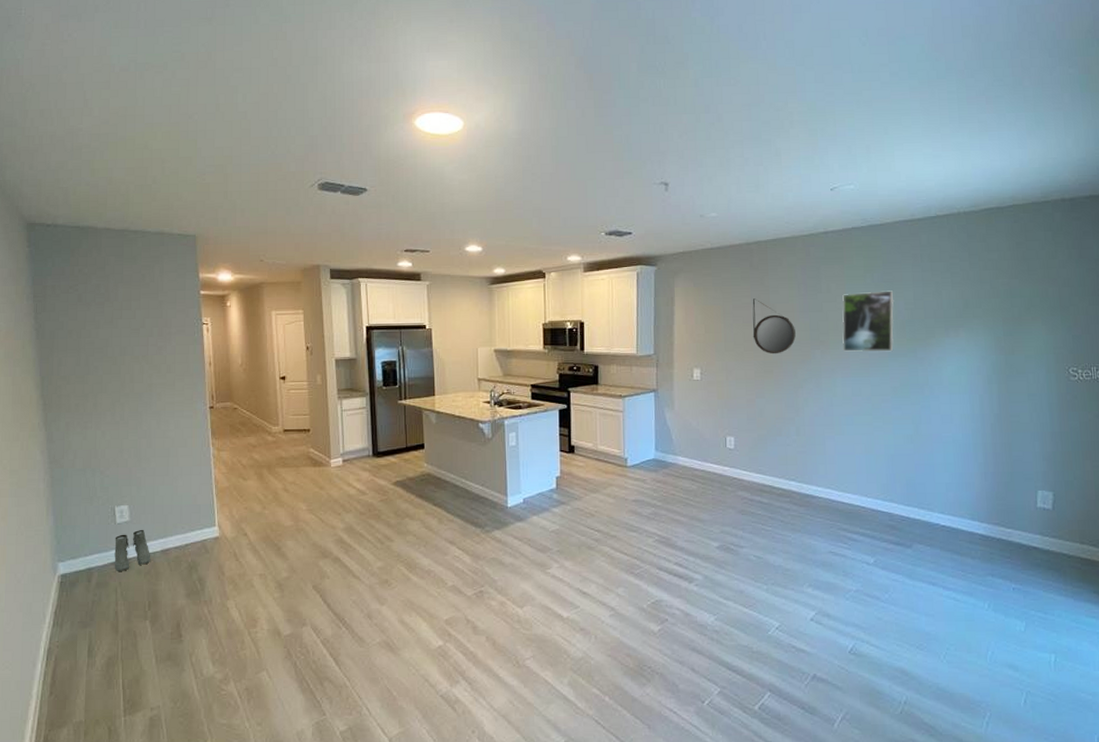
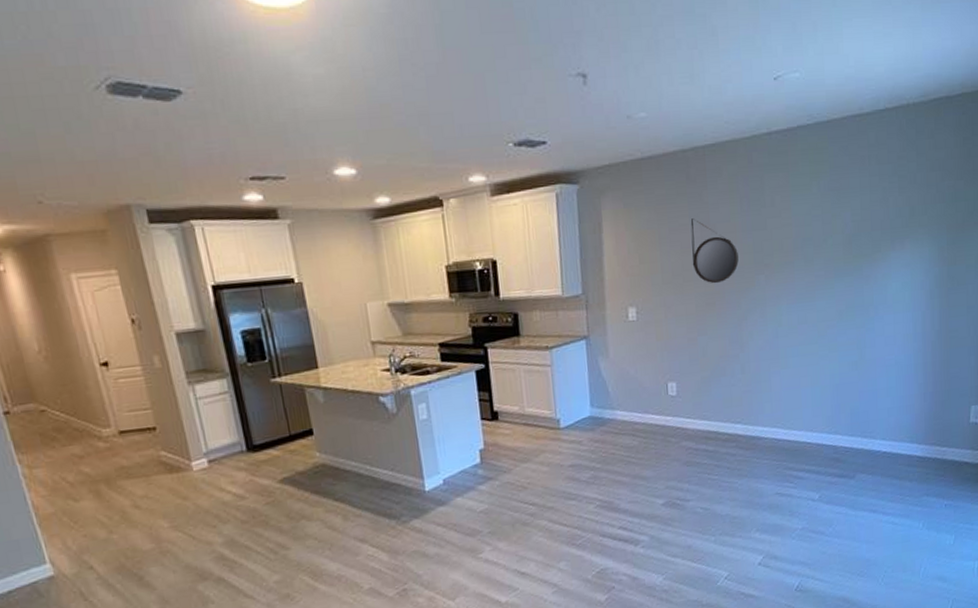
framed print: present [842,290,894,352] -> none [787,200,841,275]

